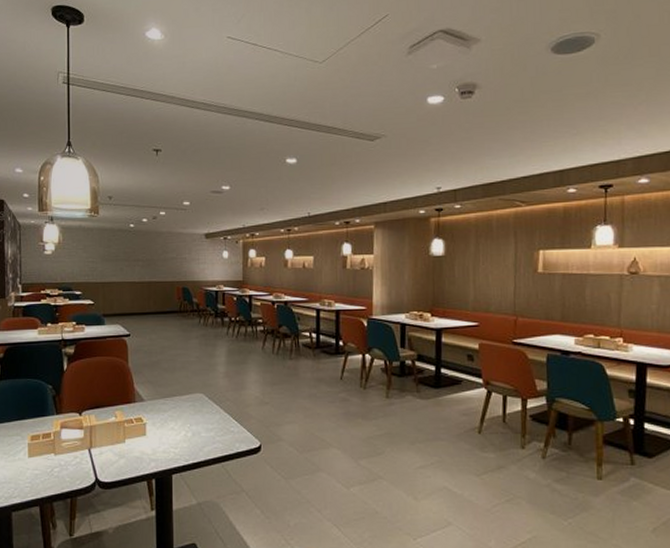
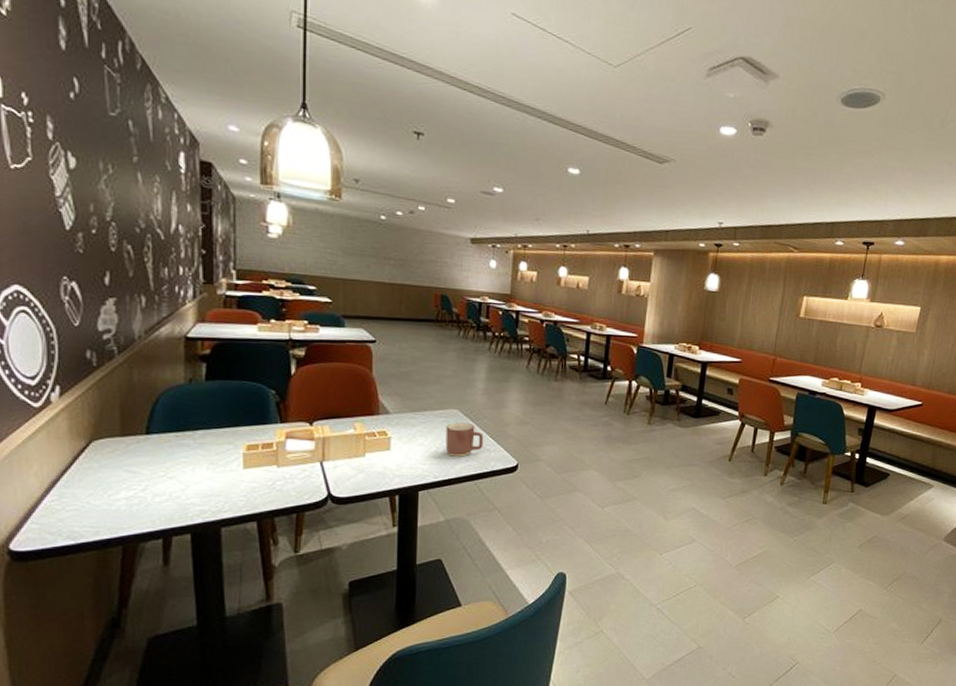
mug: none [193,406,228,440] -> present [445,422,484,457]

